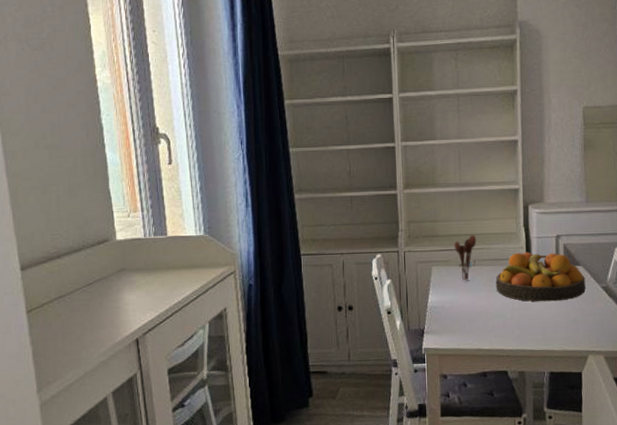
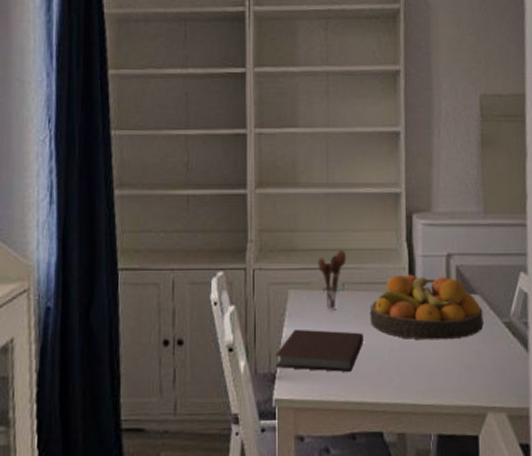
notebook: none [423,296,491,327] -> present [276,329,363,372]

